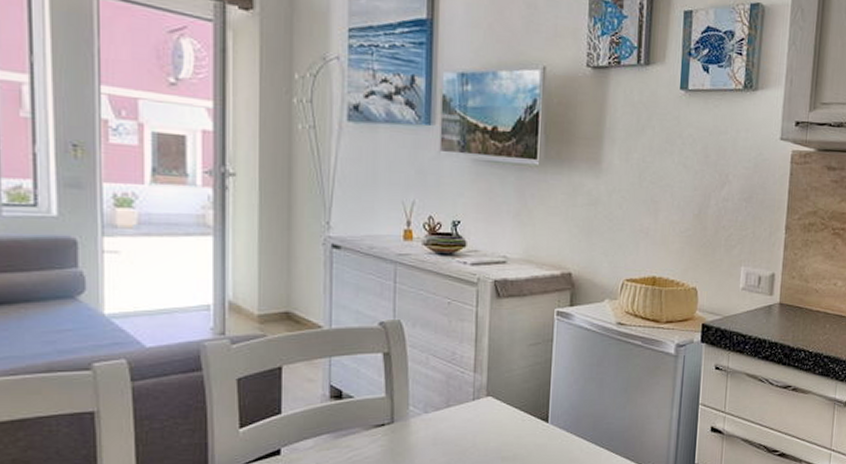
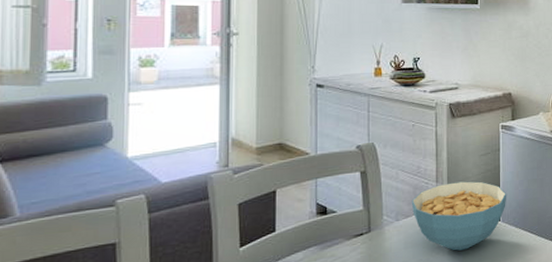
cereal bowl: none [443,374,559,452] -> present [411,181,507,251]

